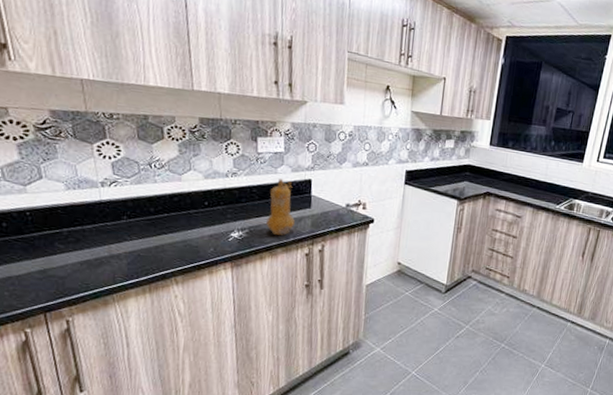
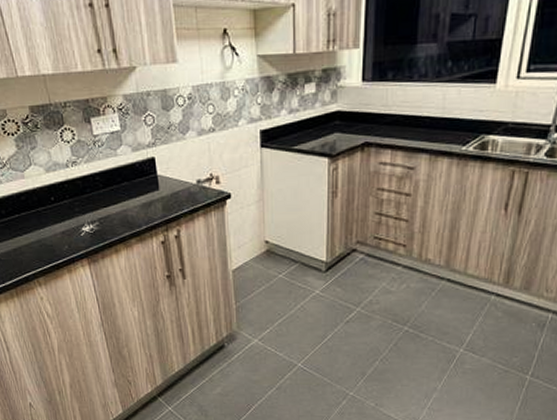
pepper mill: present [266,178,295,236] -> none [114,160,144,224]

